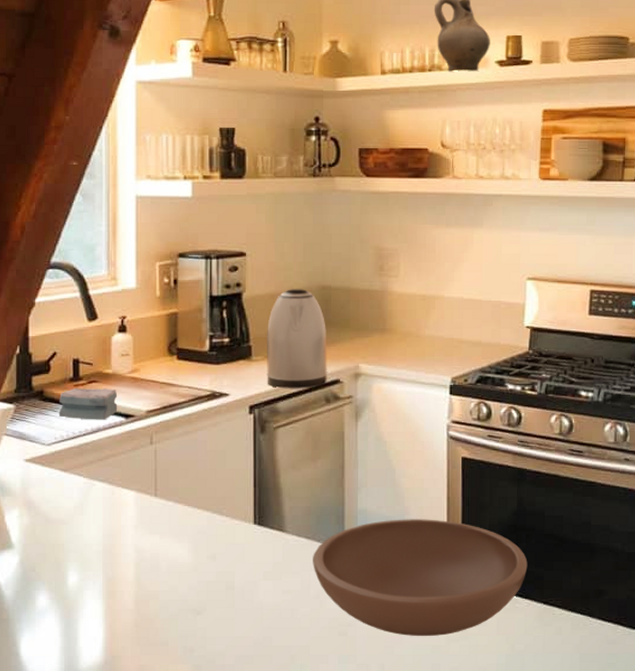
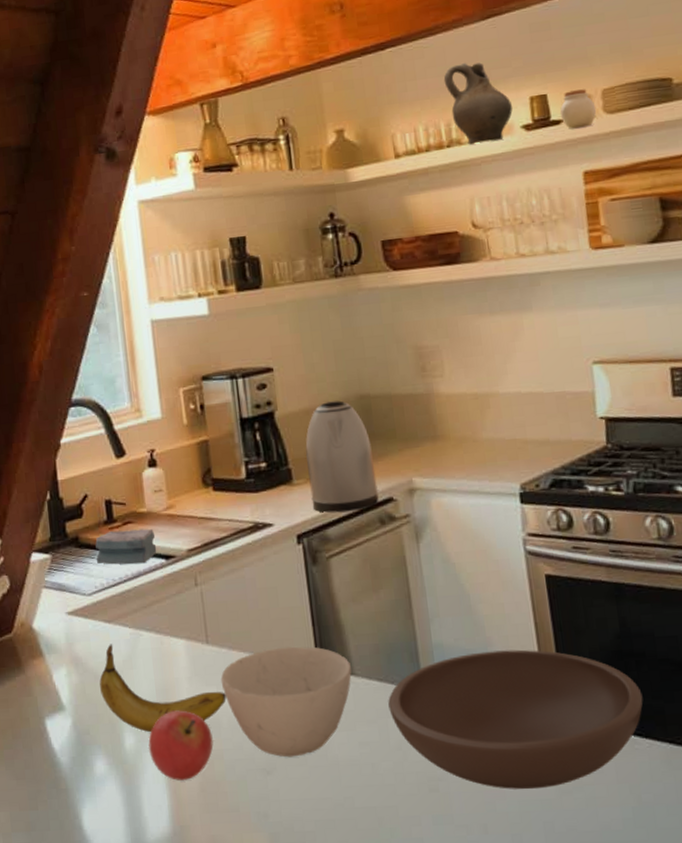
fruit: none [50,491,168,572] -> present [99,644,227,732]
fruit: none [90,554,151,616] -> present [148,710,214,780]
bowl: none [164,504,284,601] -> present [220,646,352,758]
jar: none [530,36,562,70] -> present [560,89,597,129]

